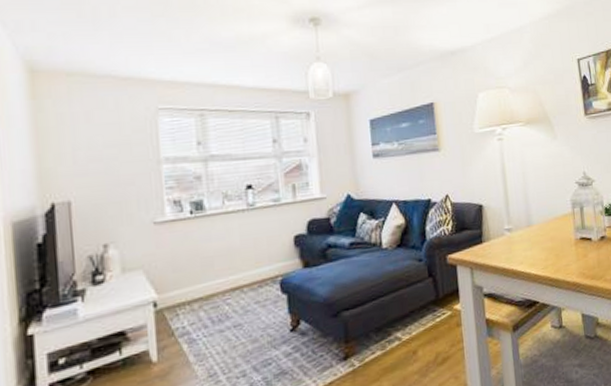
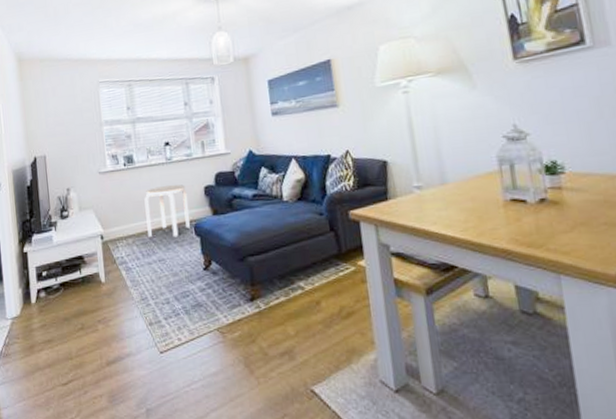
side table: none [217,234,275,299] -> present [144,184,190,238]

